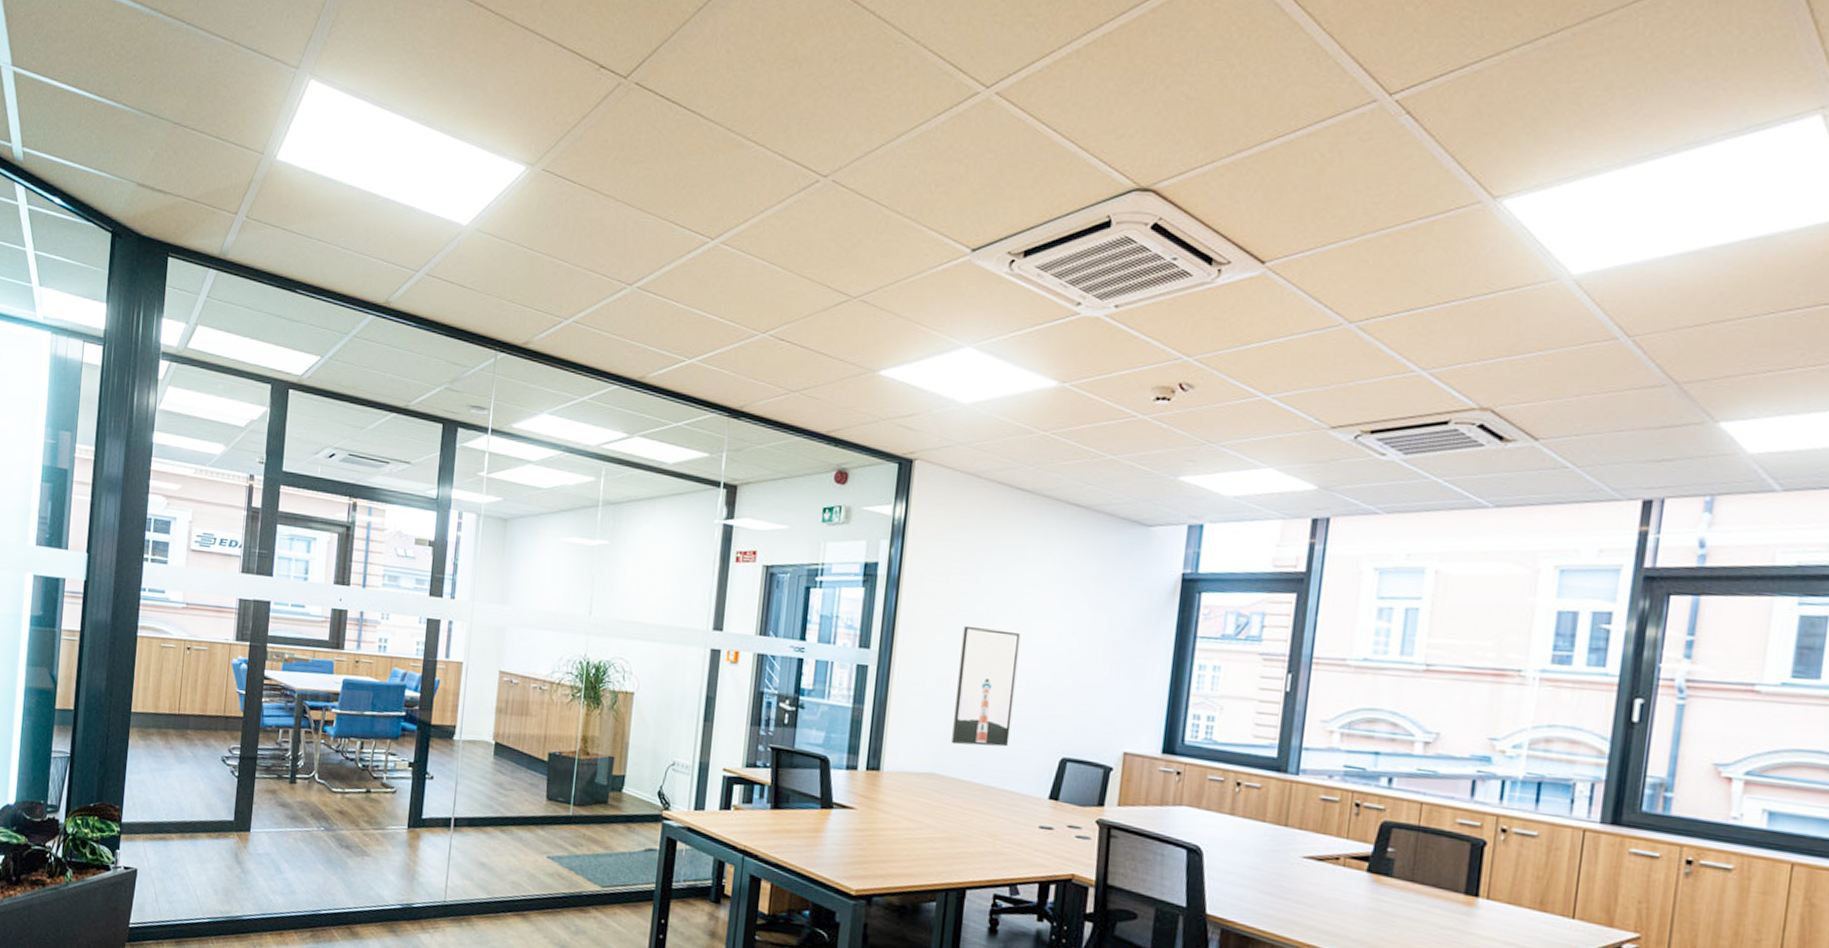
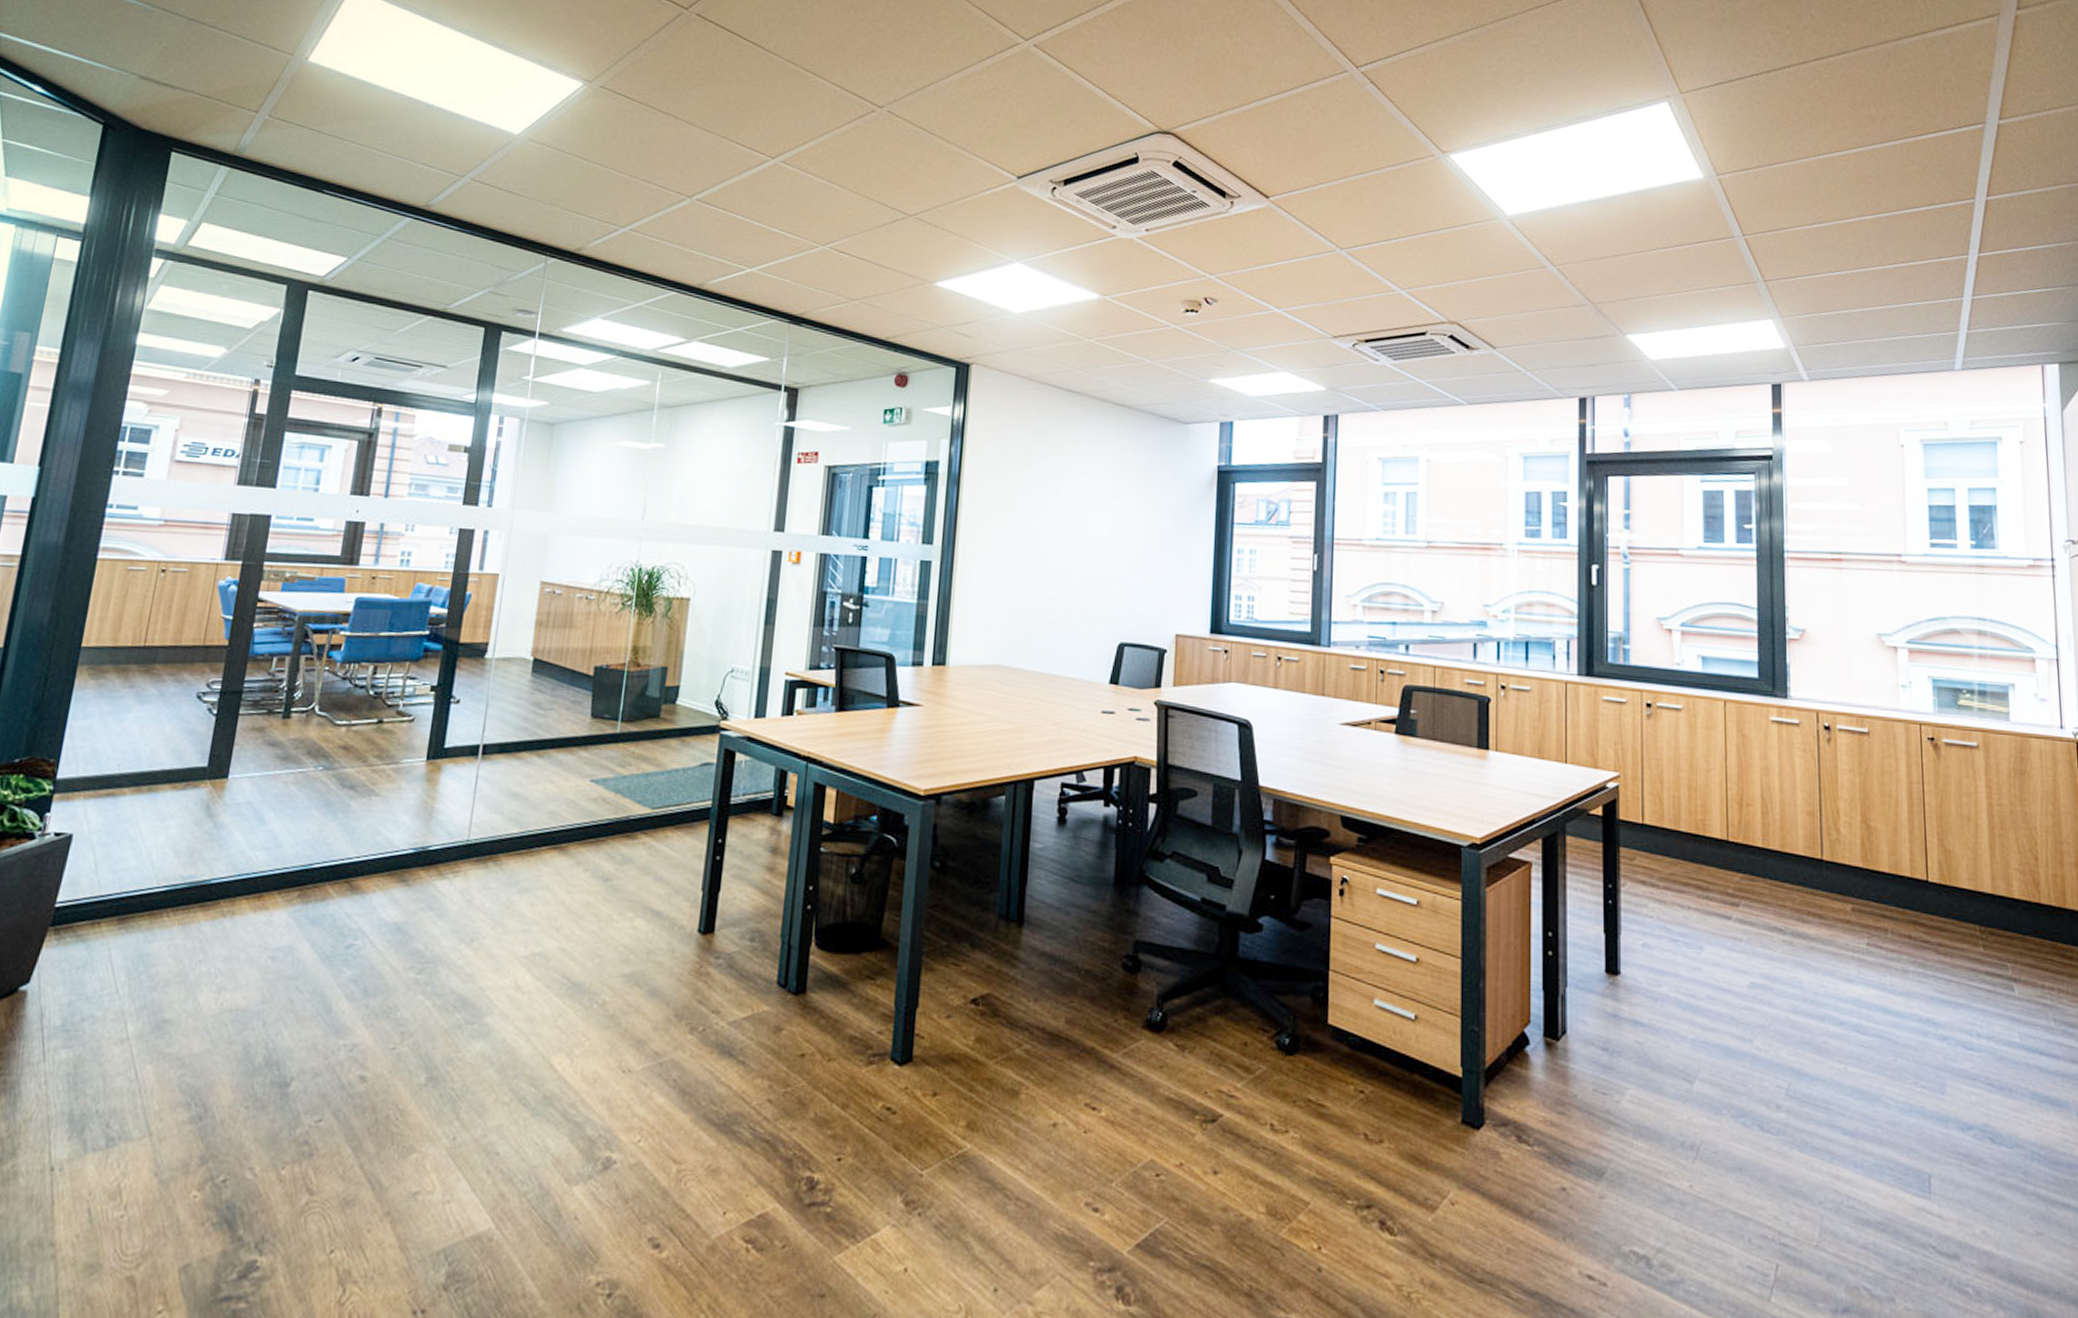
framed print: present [951,625,1021,747] -> none [1015,519,1076,635]

